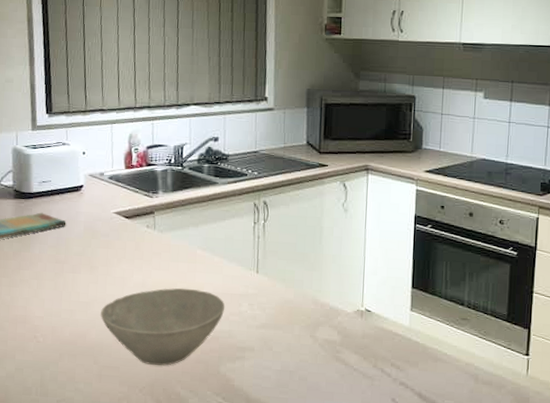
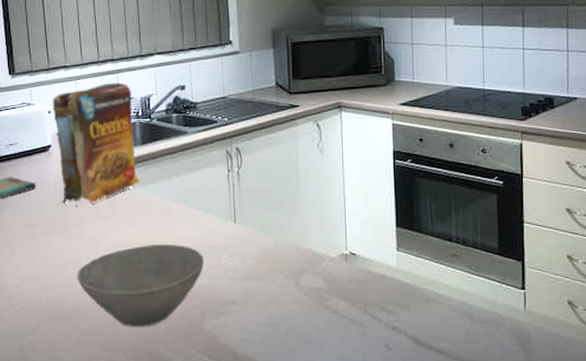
cereal box: none [87,129,169,245] -> present [52,82,141,205]

